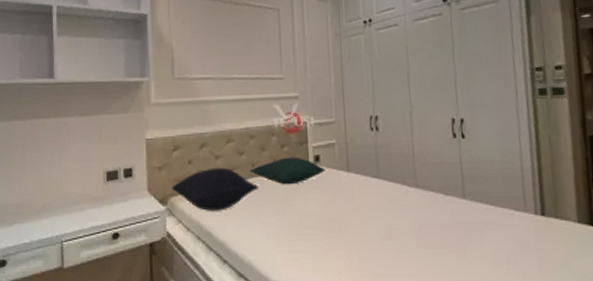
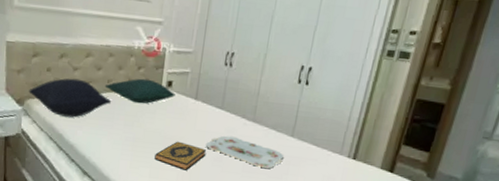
hardback book: none [315,222,373,256] -> present [154,141,207,171]
serving tray: none [369,207,461,240] -> present [205,135,284,168]

